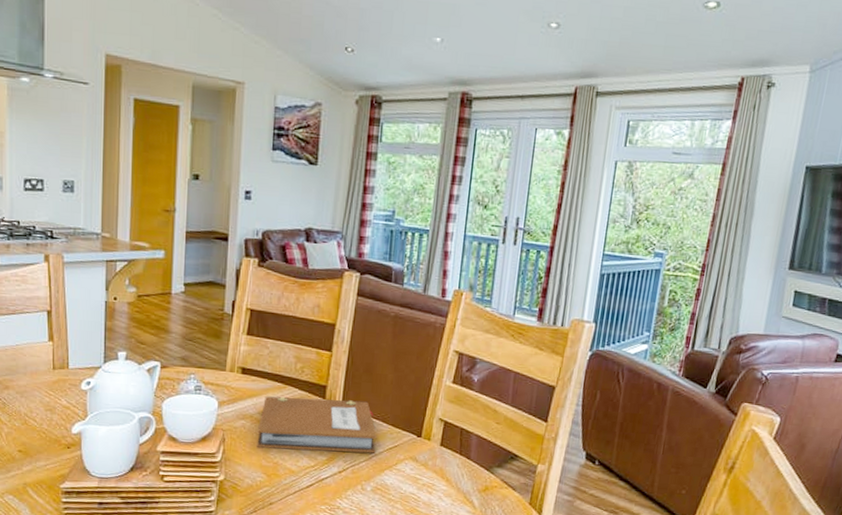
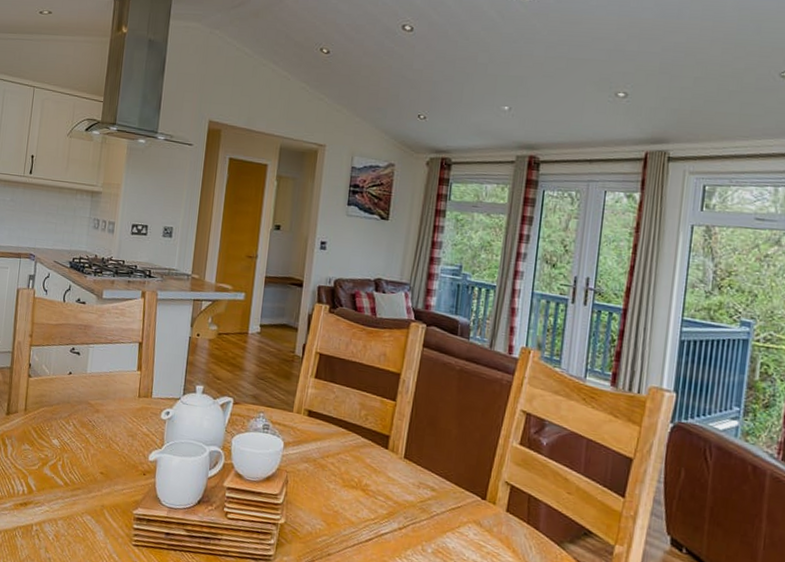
notebook: present [257,396,377,453] -> none [318,441,440,512]

